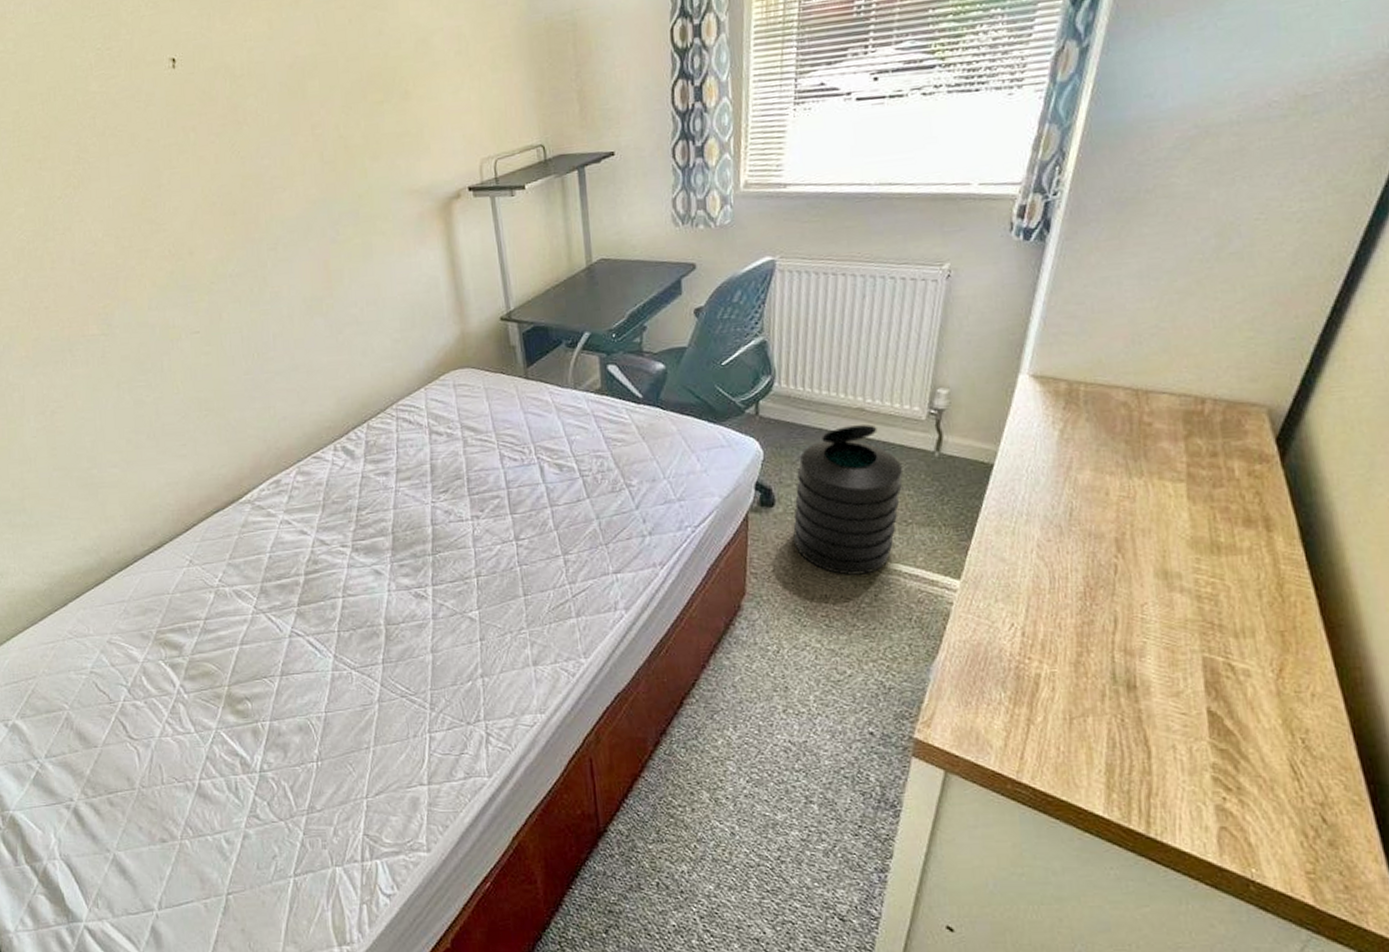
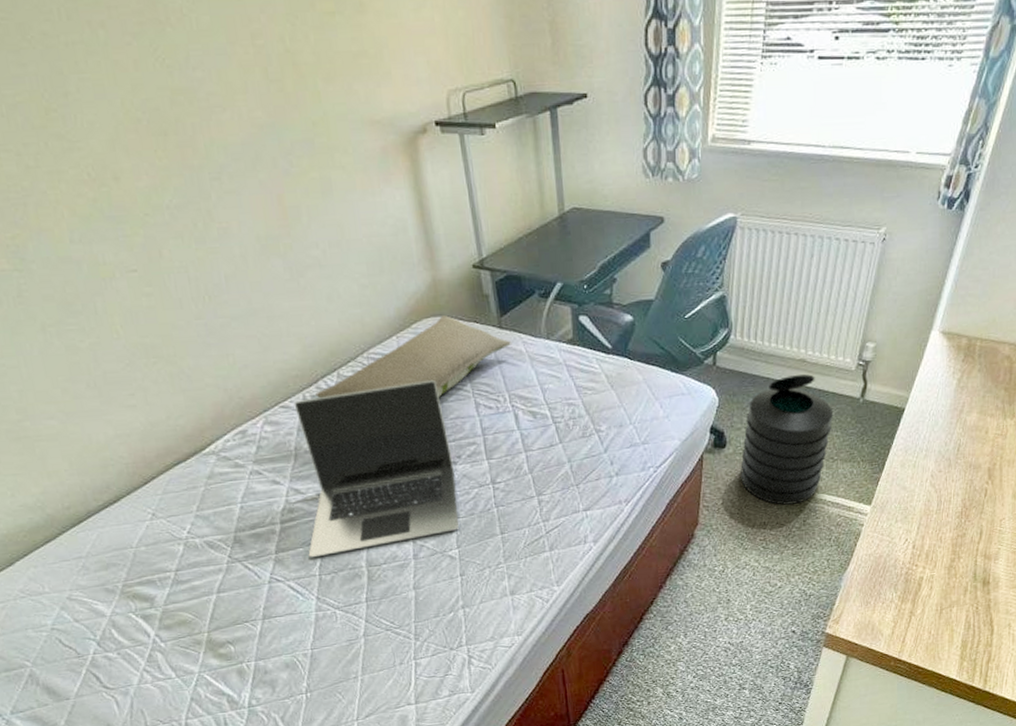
laptop: none [325,430,480,613] -> present [294,379,459,558]
pillow: none [345,367,539,450] -> present [314,315,512,399]

